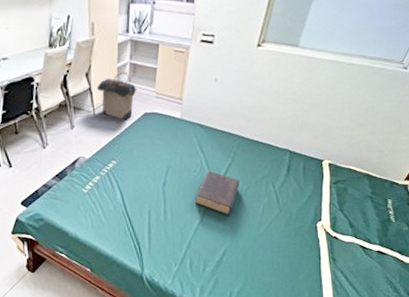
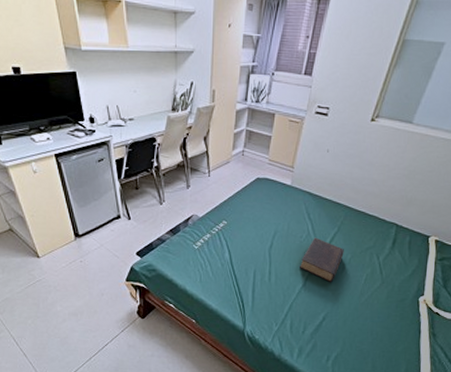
laundry hamper: present [96,71,137,119] -> none [213,137,251,183]

